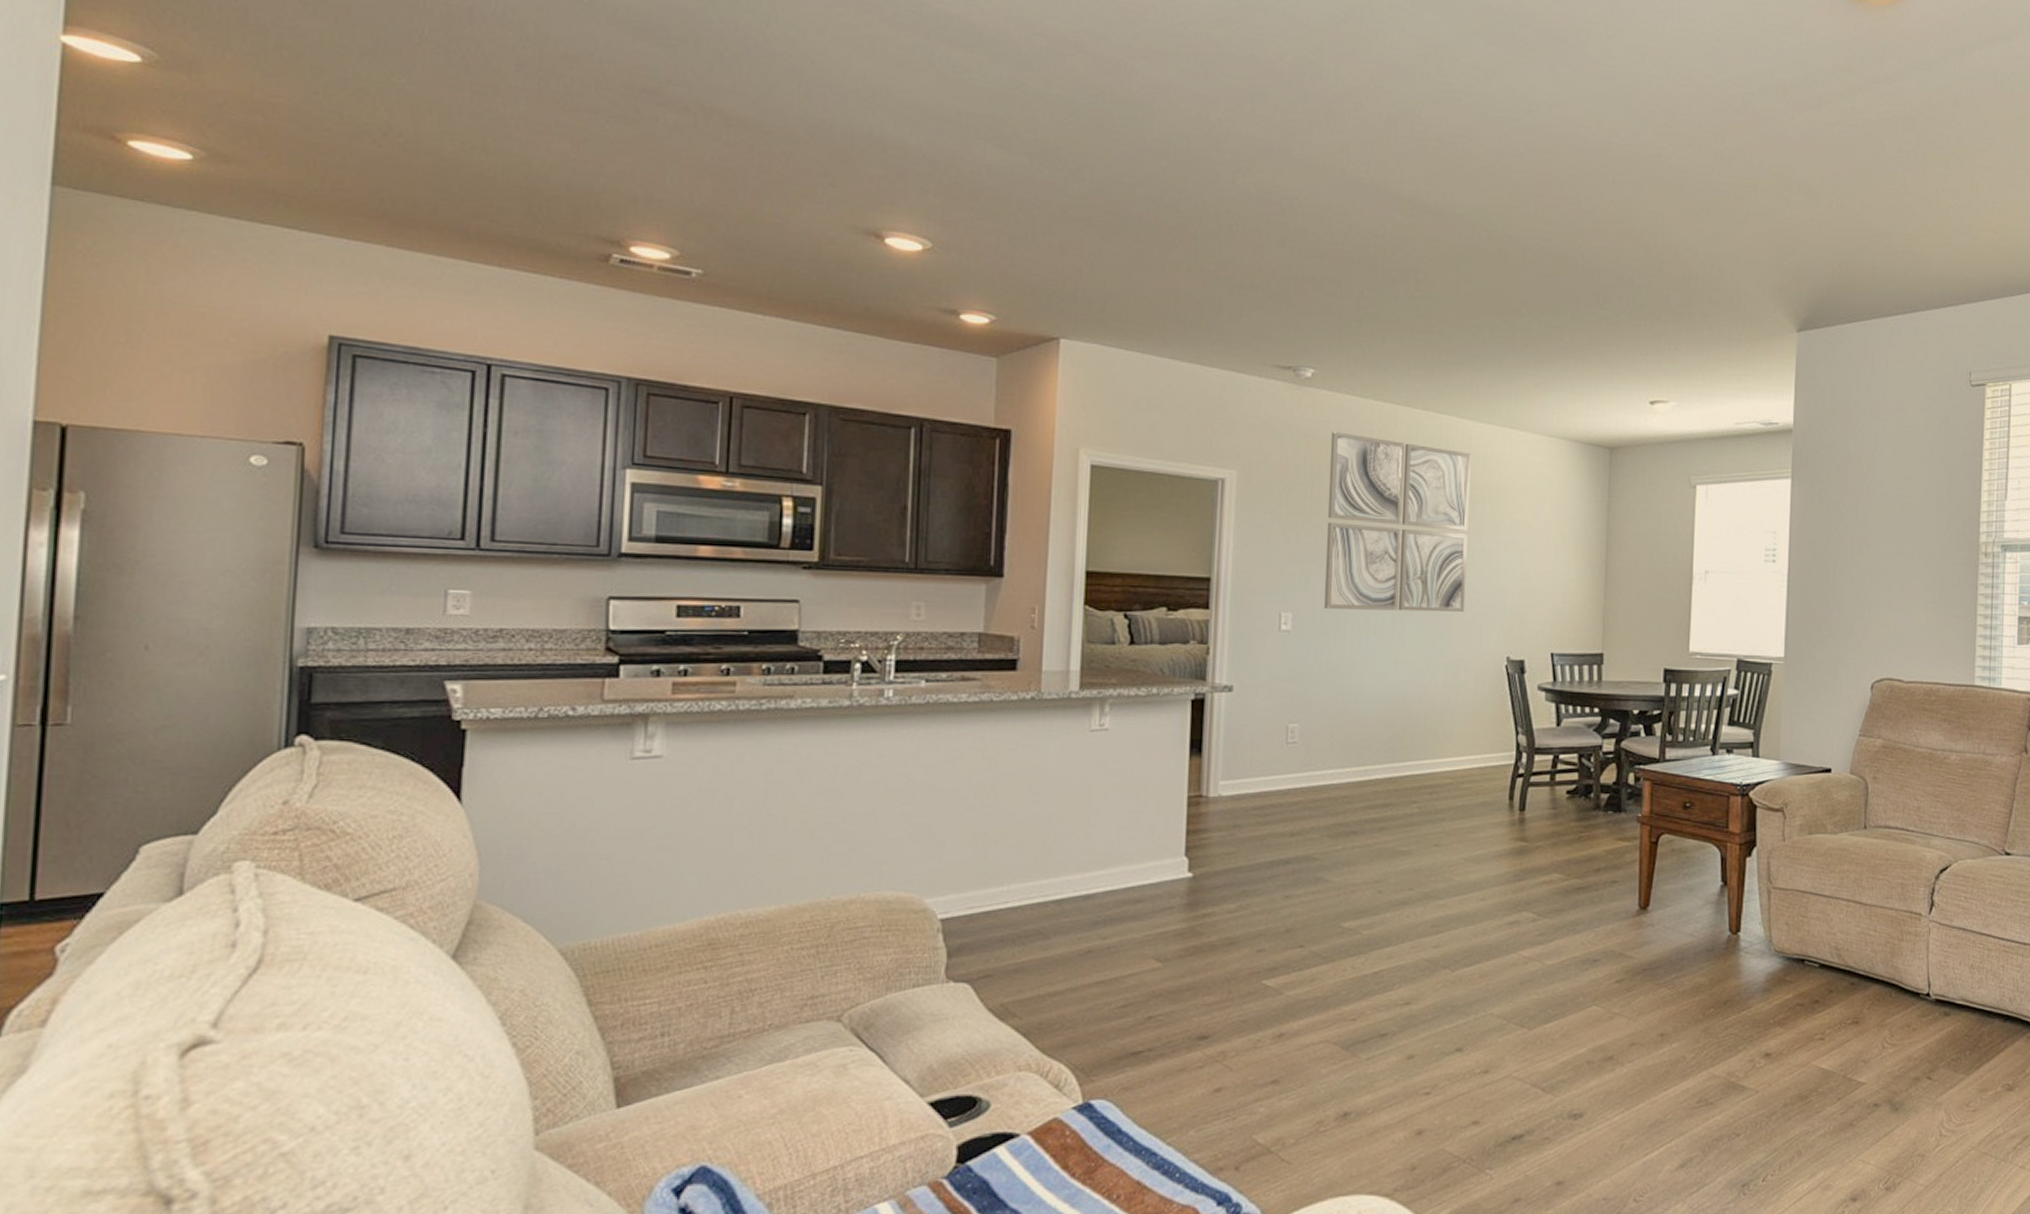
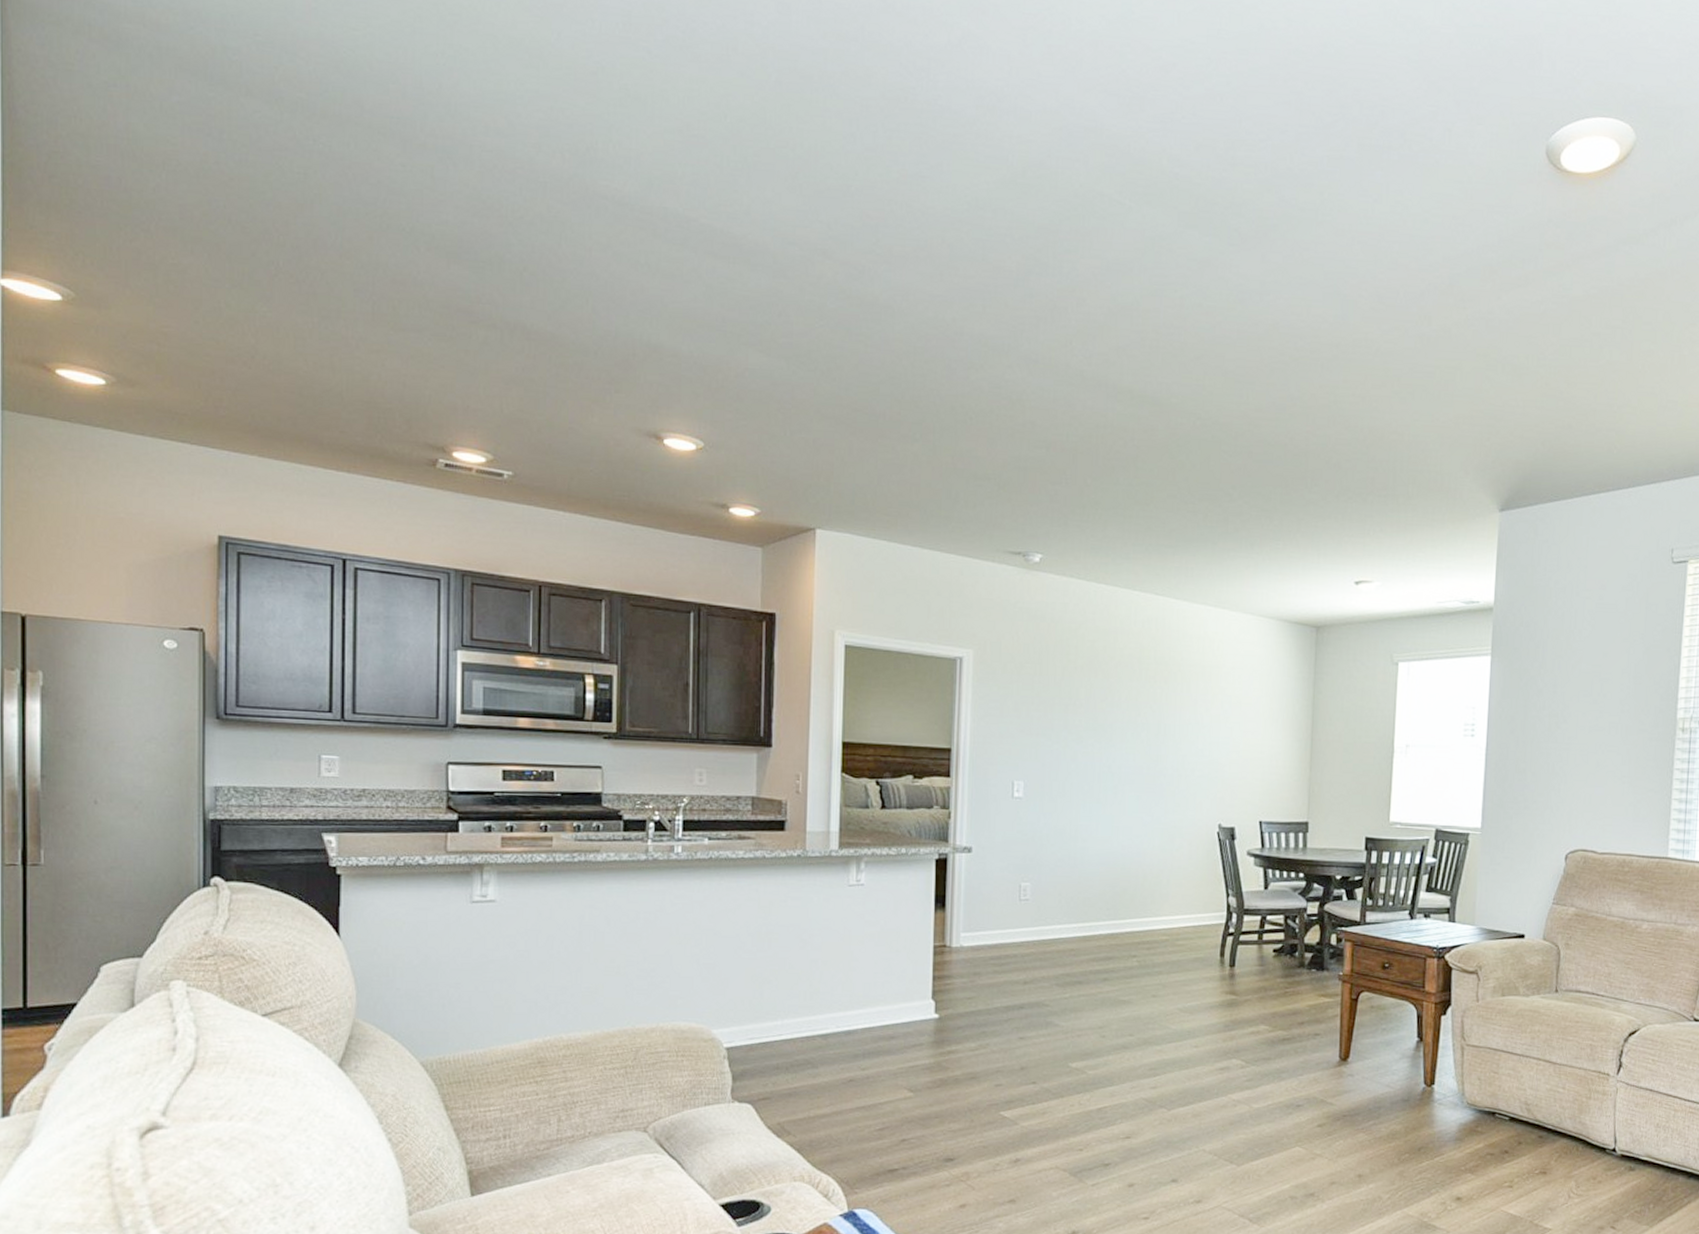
wall art: present [1323,431,1471,612] -> none [1051,613,1186,782]

